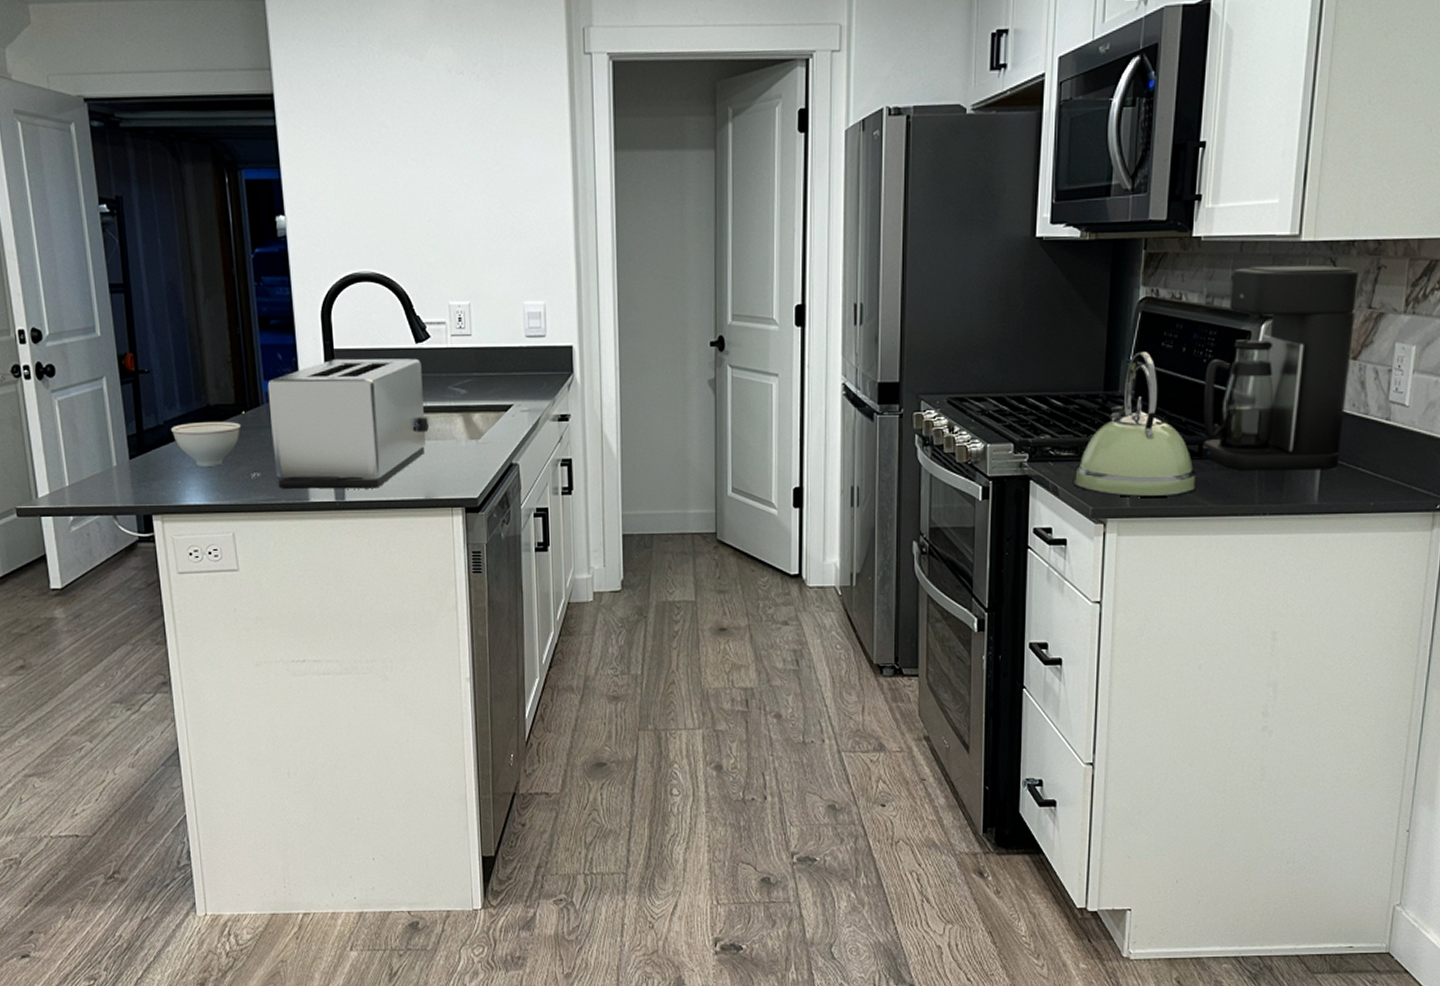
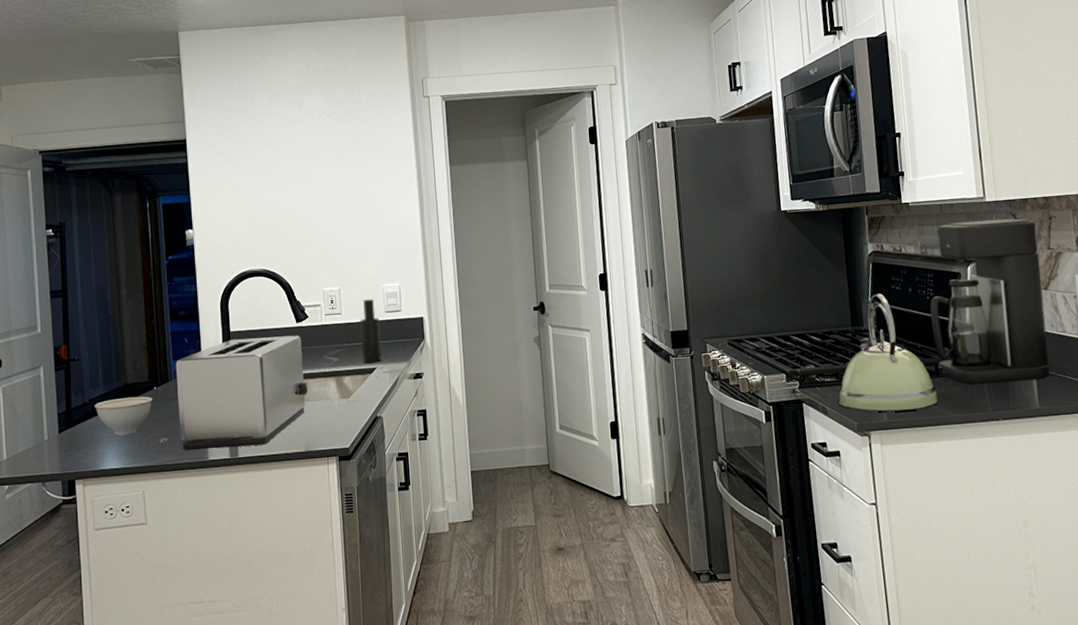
soap dispenser: none [494,319,520,397] -> present [360,299,382,363]

